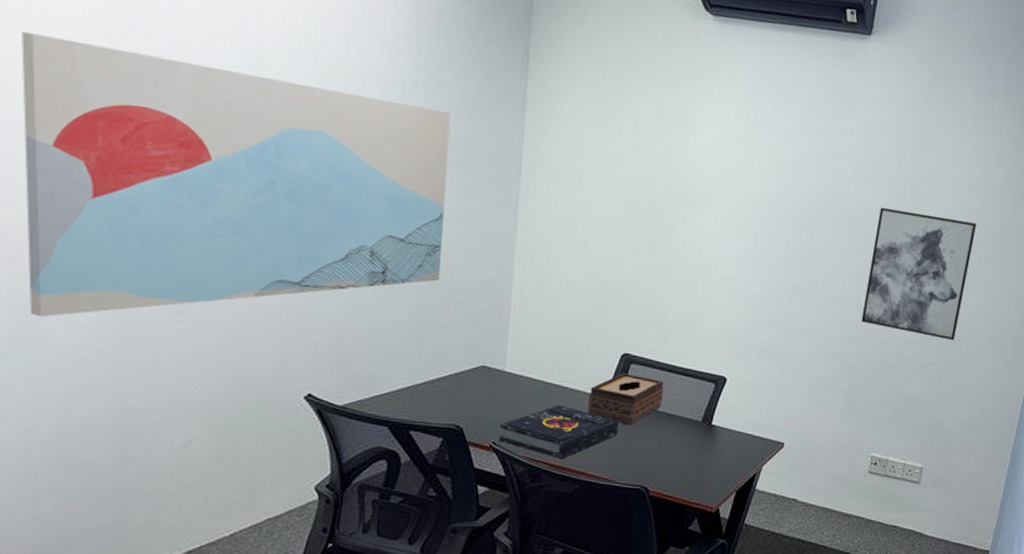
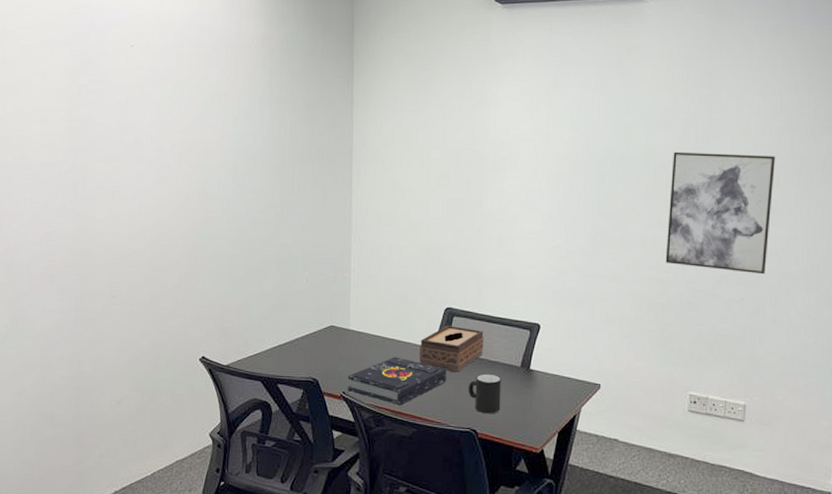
wall art: present [21,32,451,318] -> none [14,102,297,307]
mug: none [641,427,680,471] -> present [468,373,501,414]

